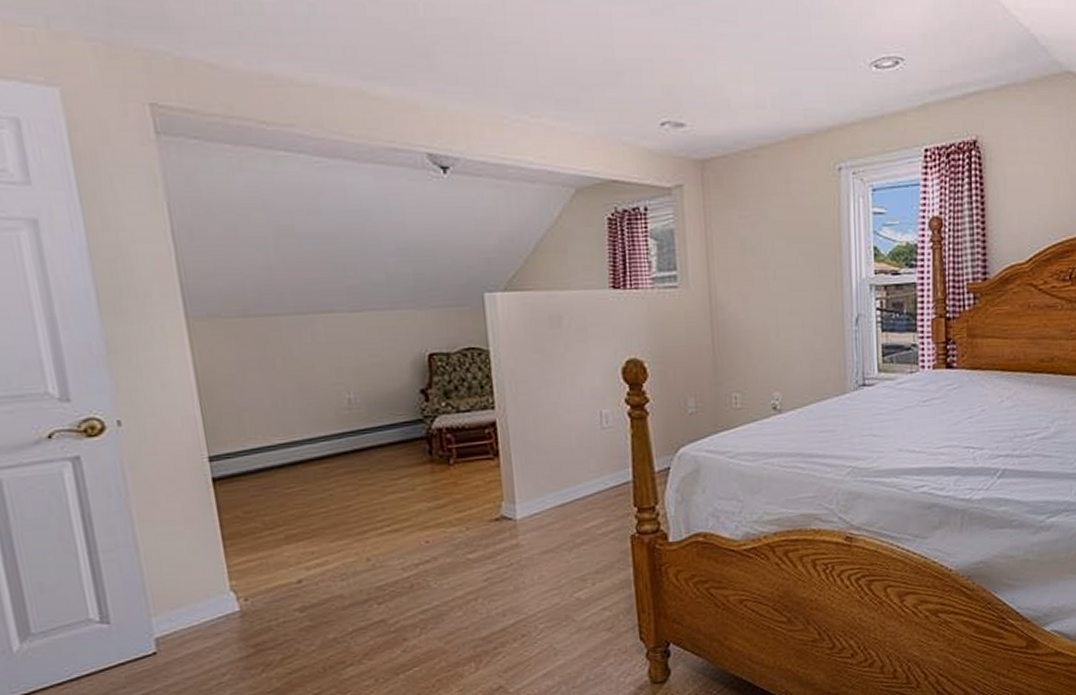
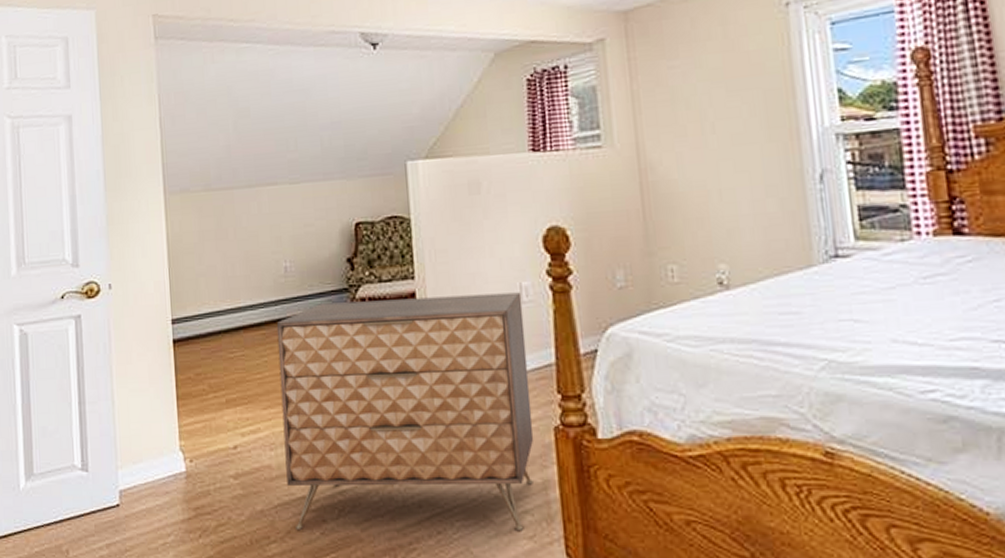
dresser: none [341,419,613,651] -> present [276,292,534,530]

